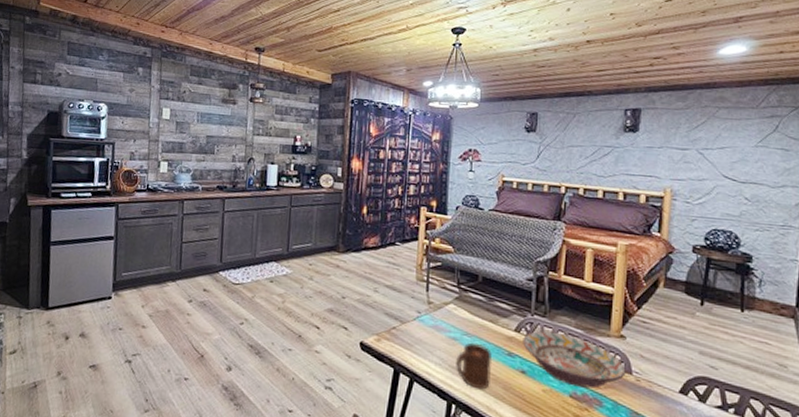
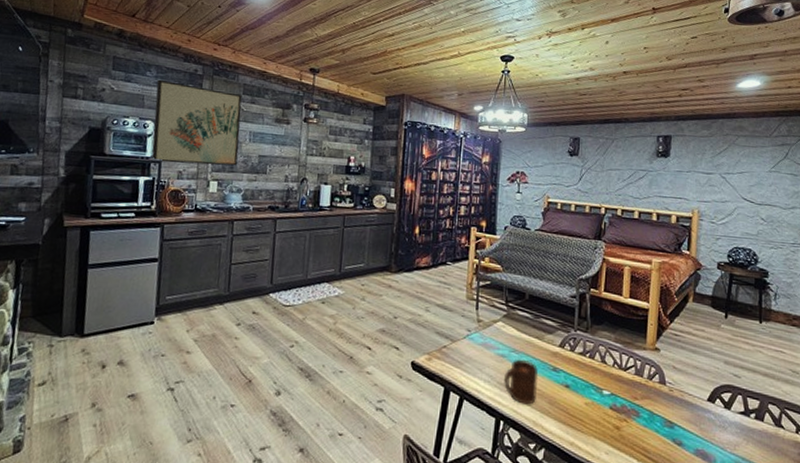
wall art: none [105,63,190,147] -> present [151,79,242,166]
decorative bowl: present [523,330,626,389] -> none [567,345,660,400]

